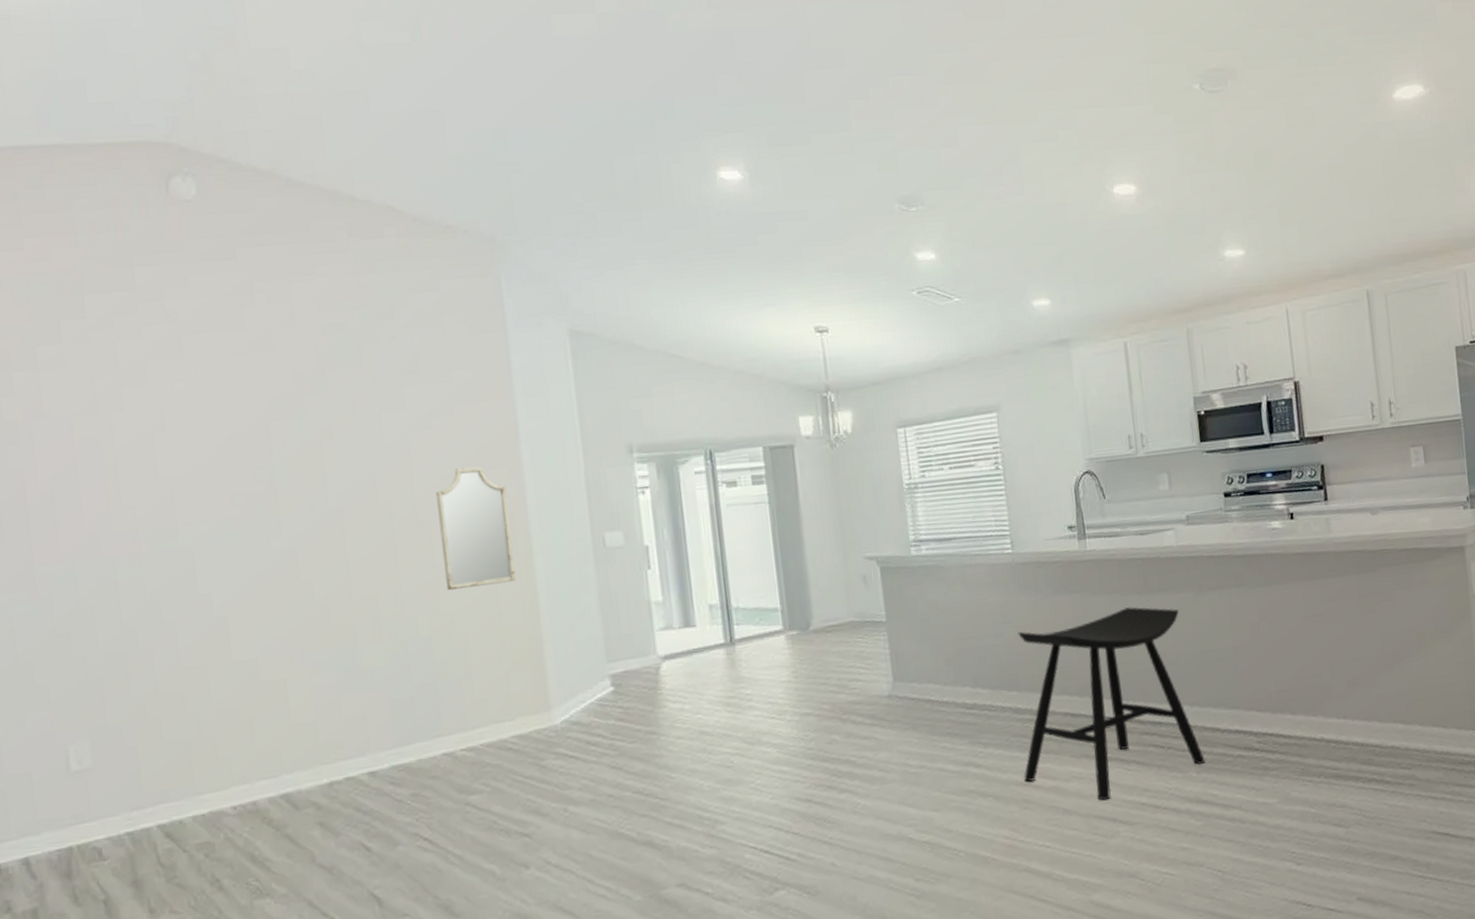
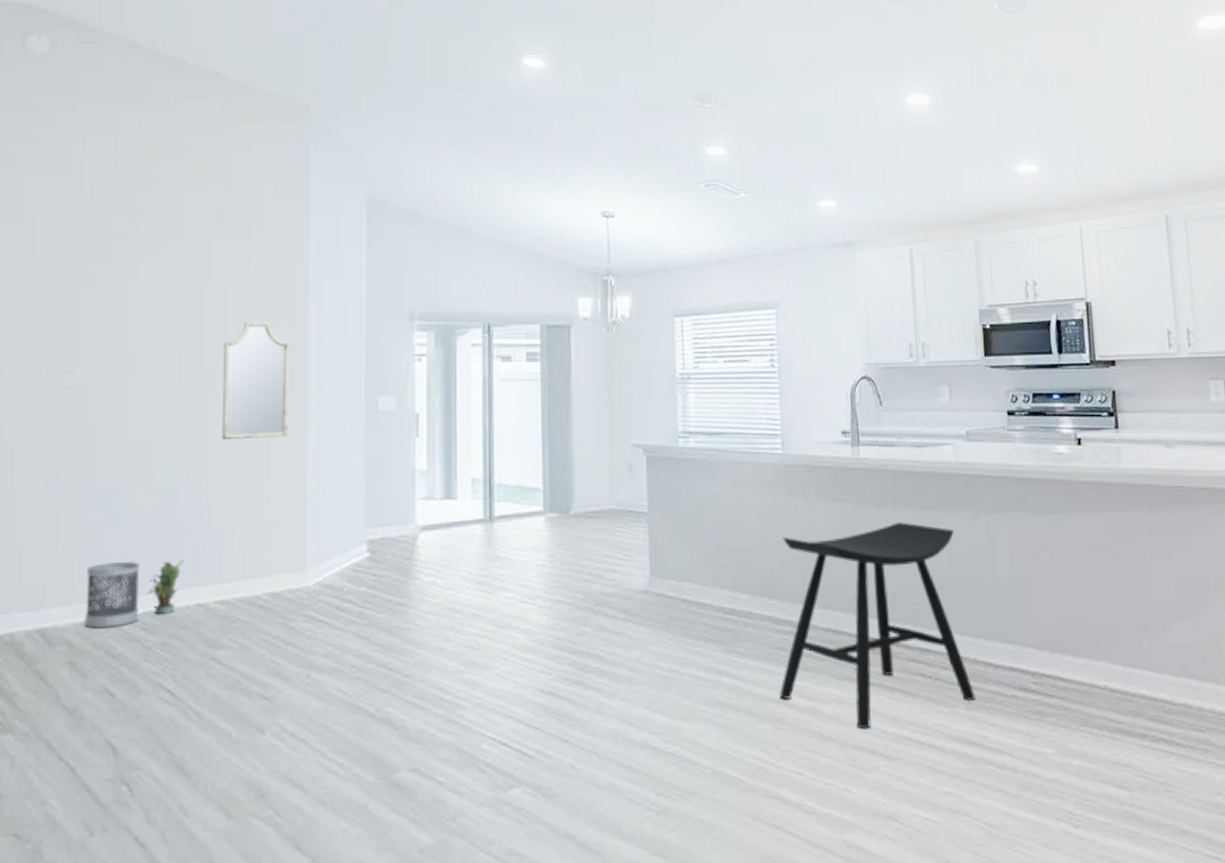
wastebasket: none [324,718,386,789] -> present [85,560,141,629]
potted plant: none [389,712,424,768] -> present [146,560,183,615]

